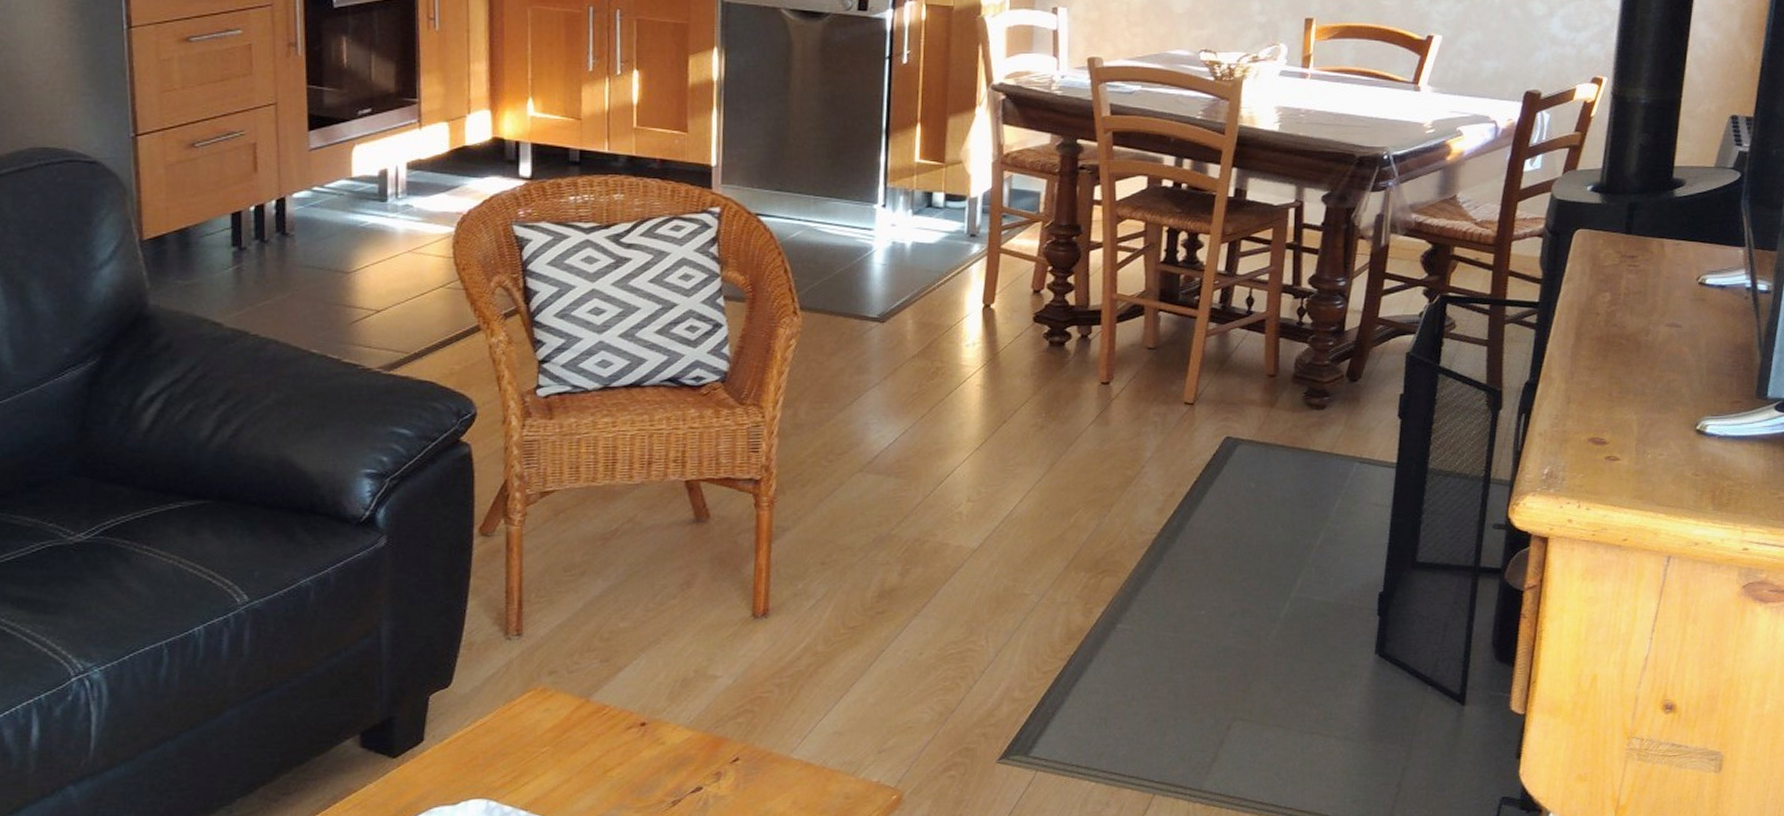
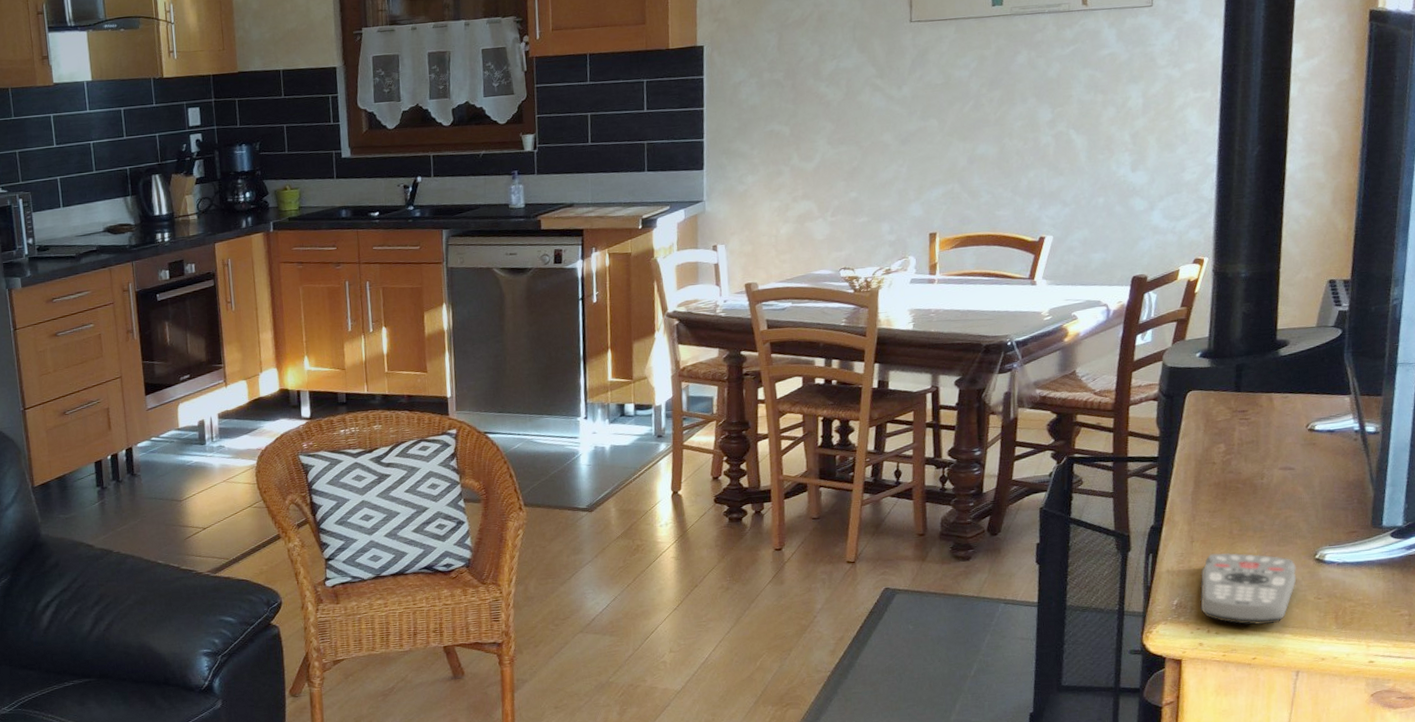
remote control: none [1572,417,1676,502] -> present [1200,553,1297,625]

